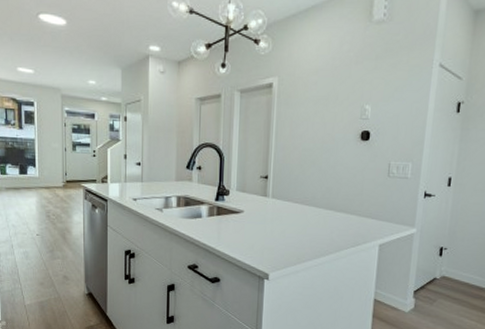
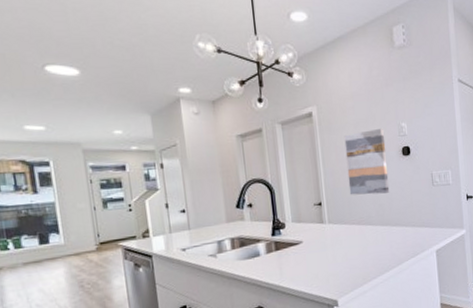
wall art: none [298,107,346,177] -> present [344,128,390,195]

